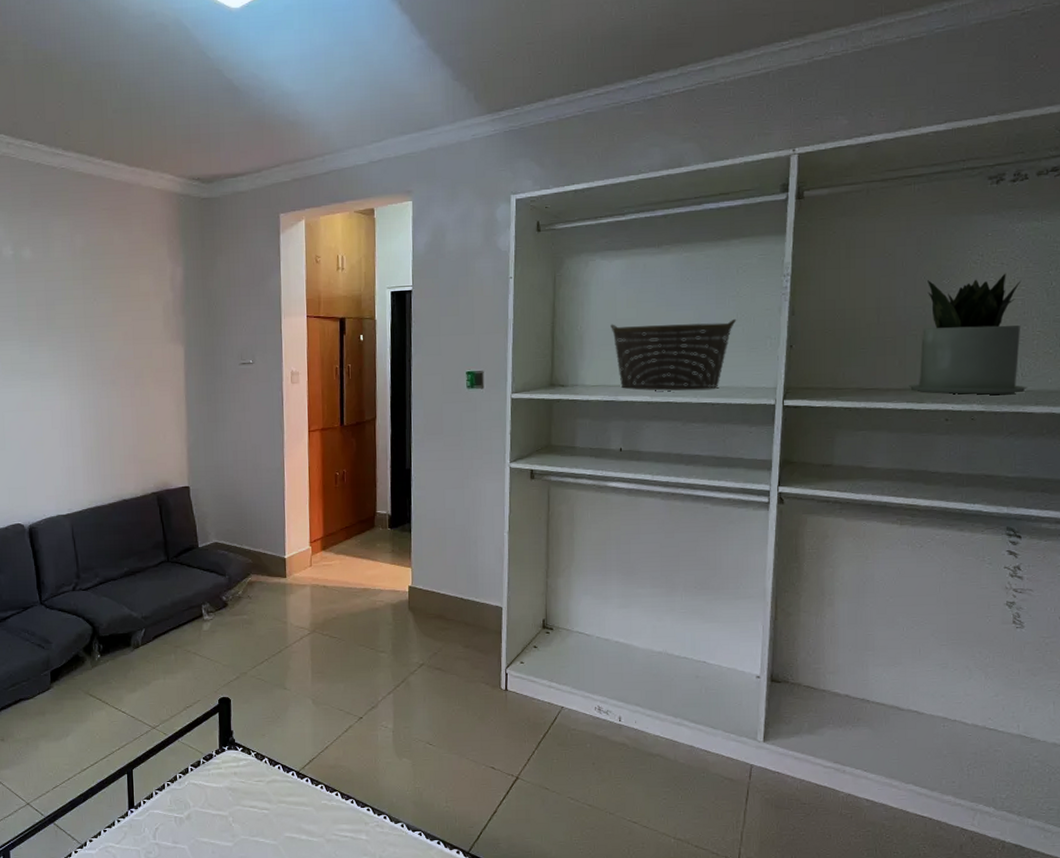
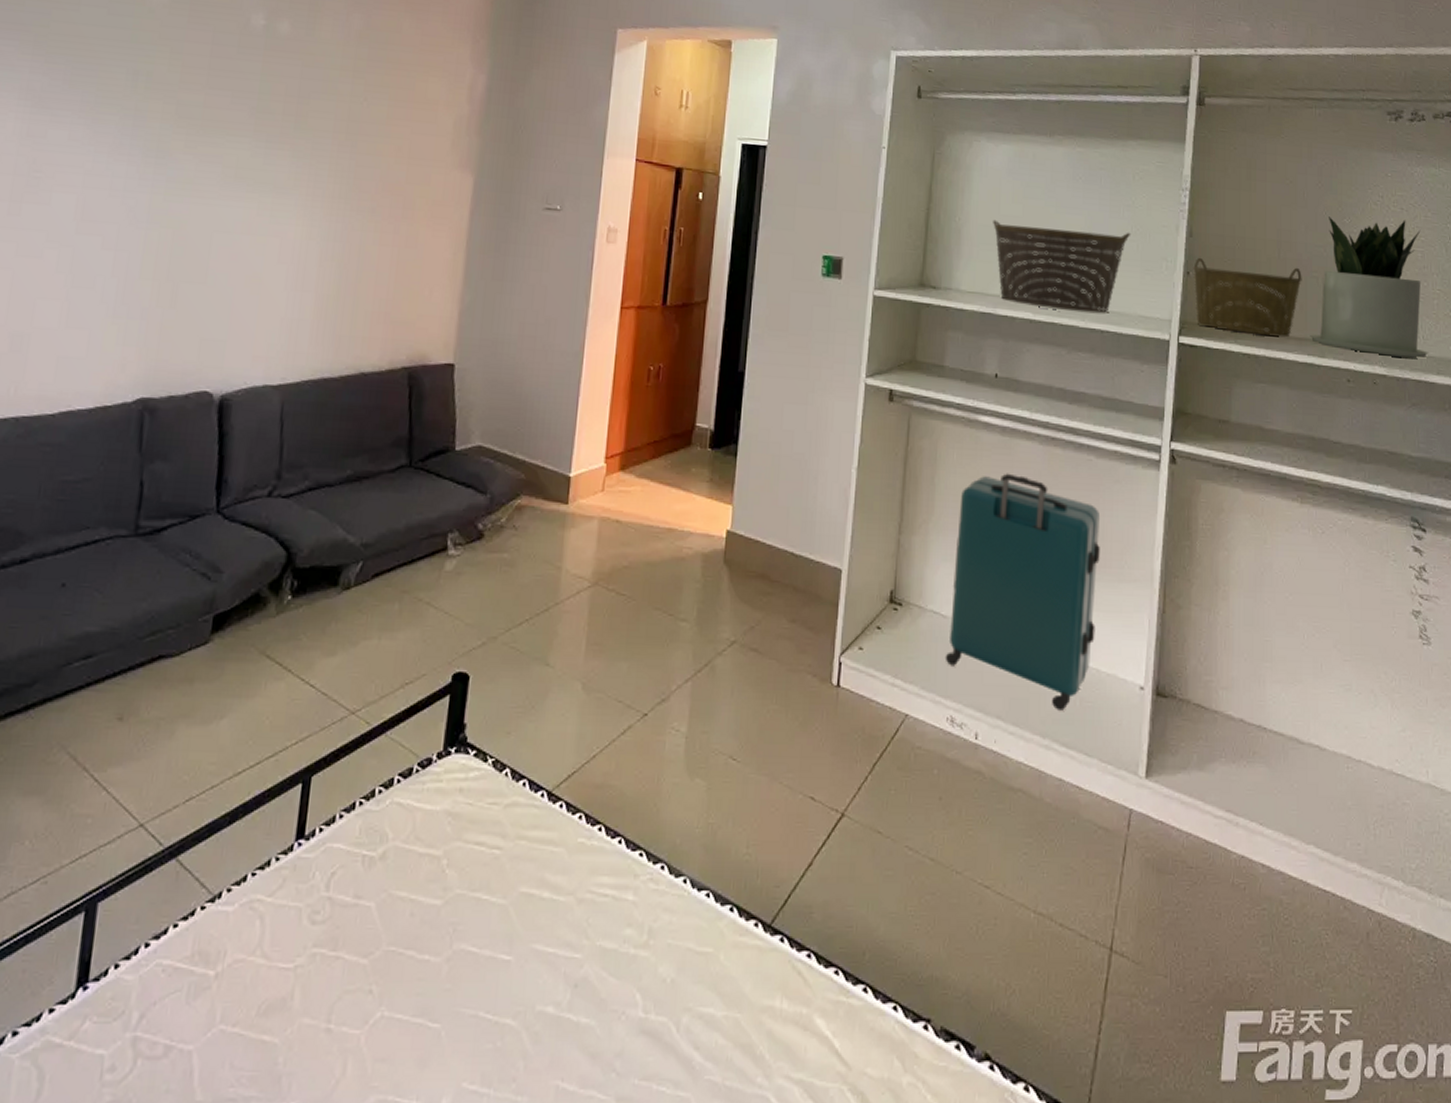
suitcase: none [590,524,718,697] -> present [945,473,1101,711]
basket: none [796,328,901,391] -> present [1193,257,1302,338]

